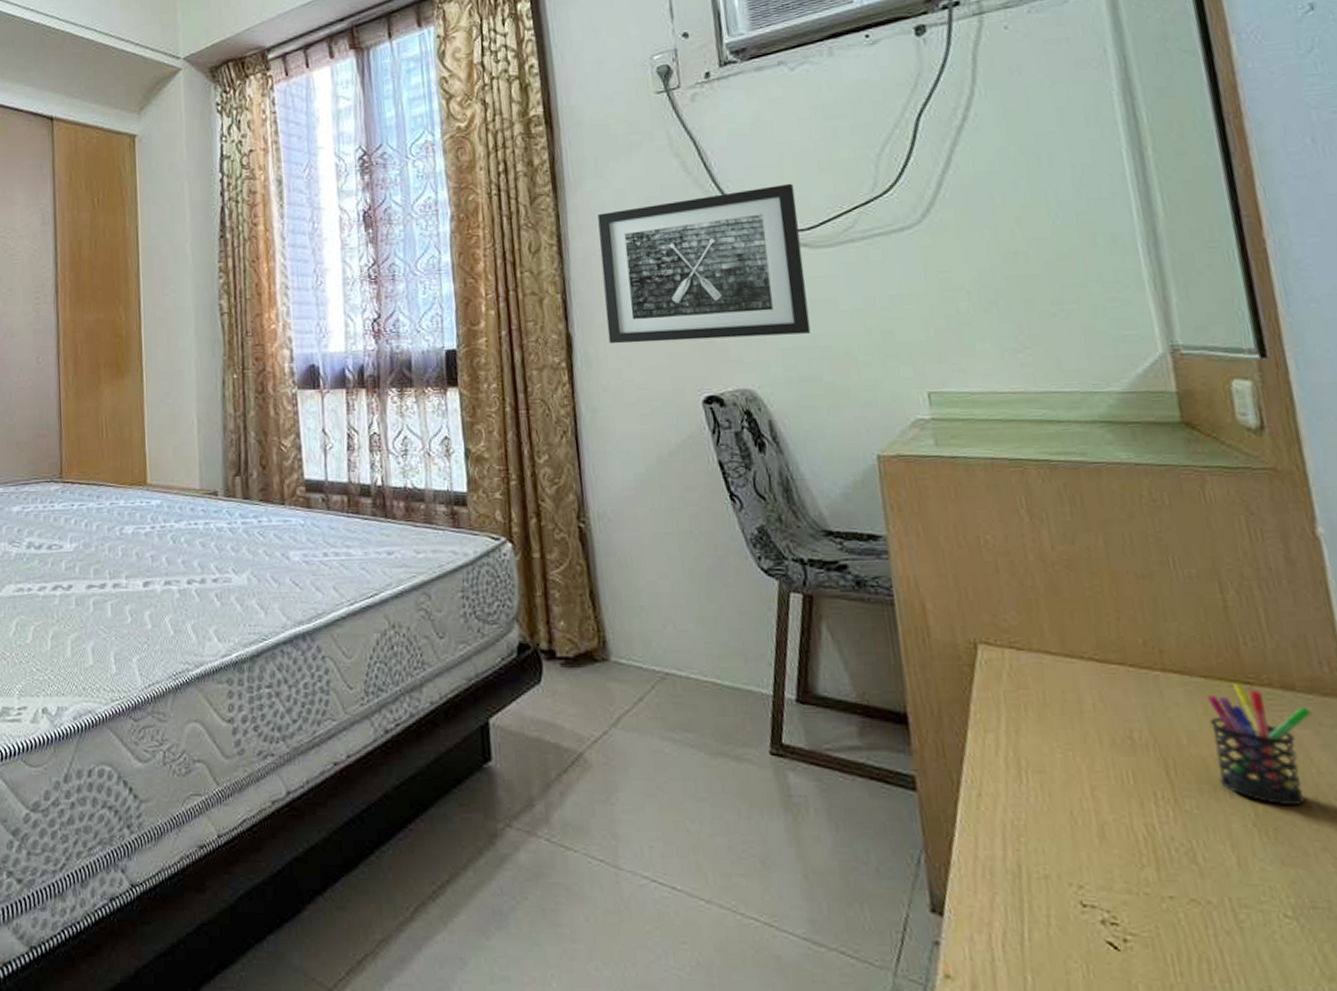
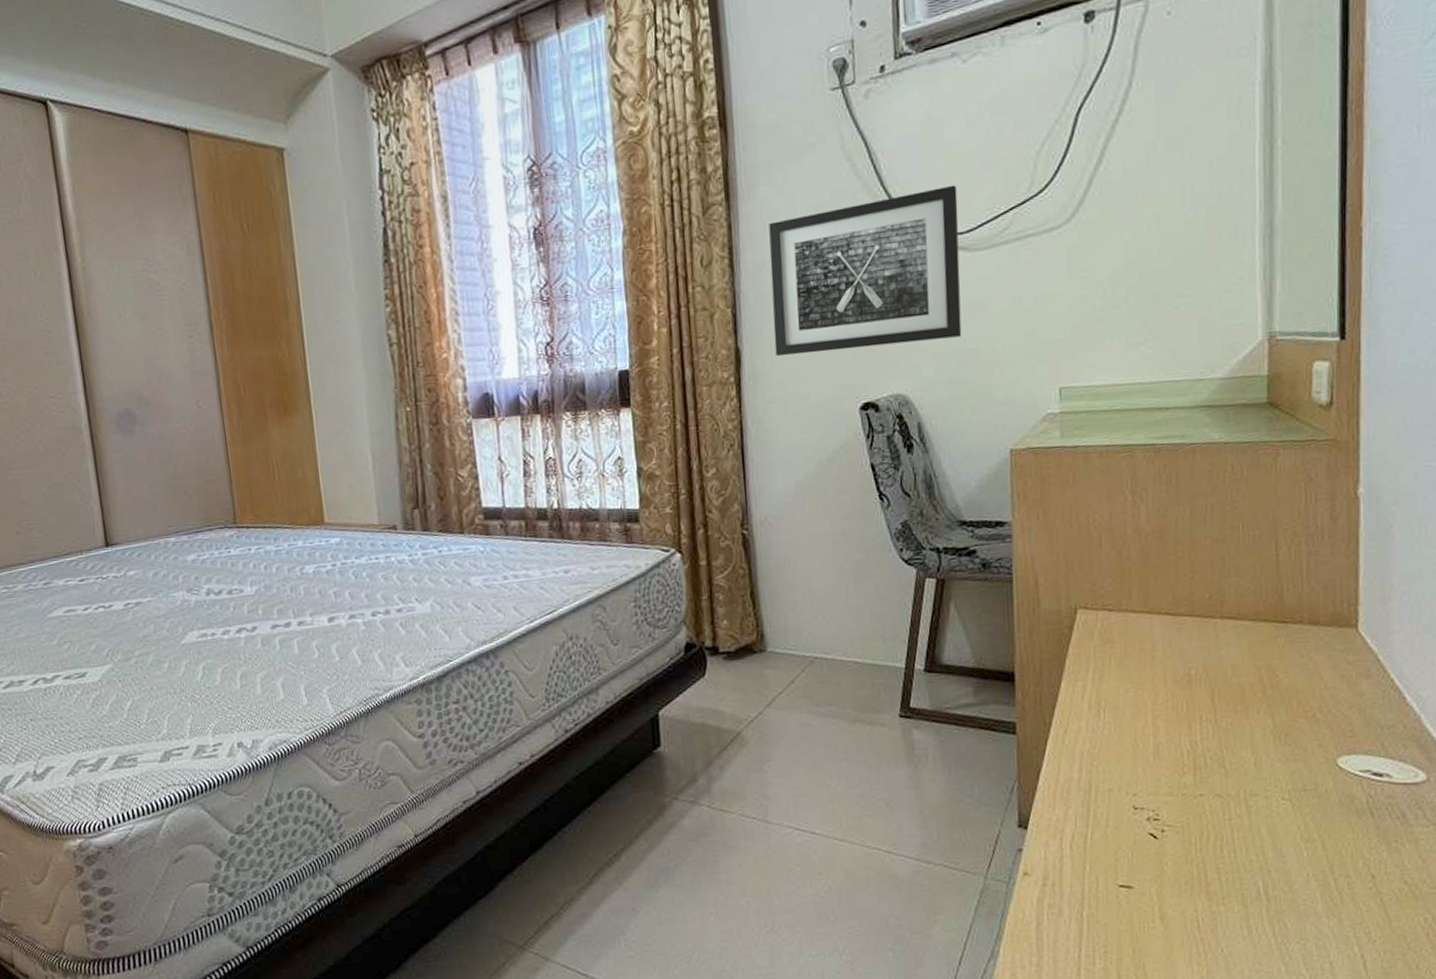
pen holder: present [1208,682,1313,805] -> none [1251,622,1329,716]

